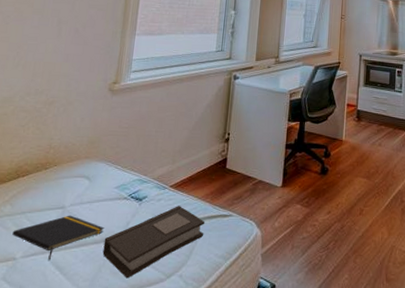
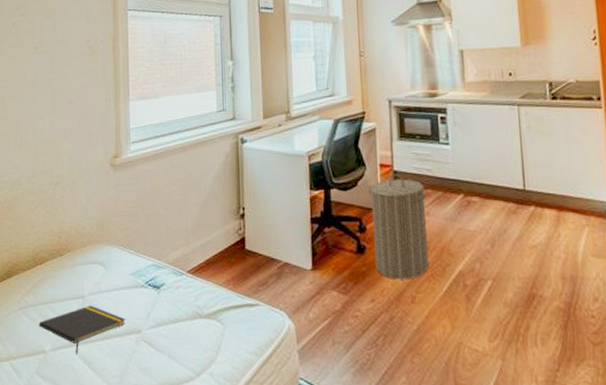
book: present [102,206,204,279] -> none [127,294,231,376]
laundry hamper: none [334,113,382,196] -> present [368,174,430,280]

